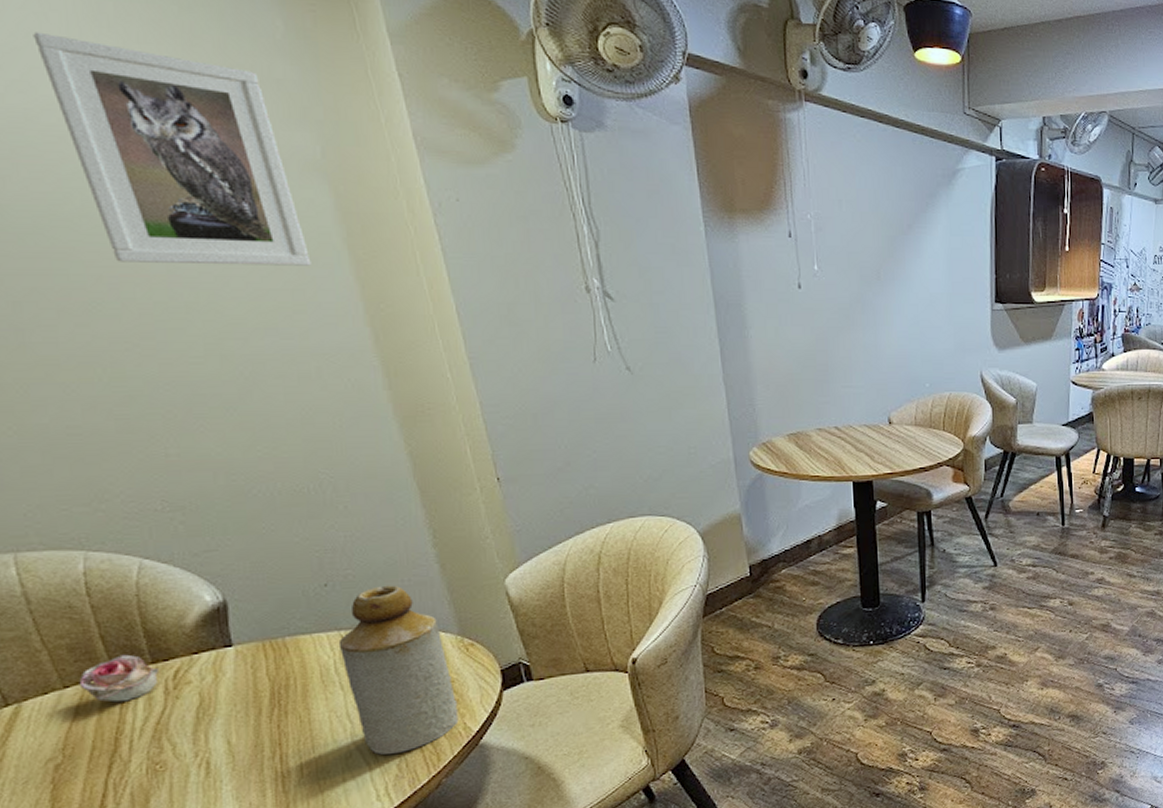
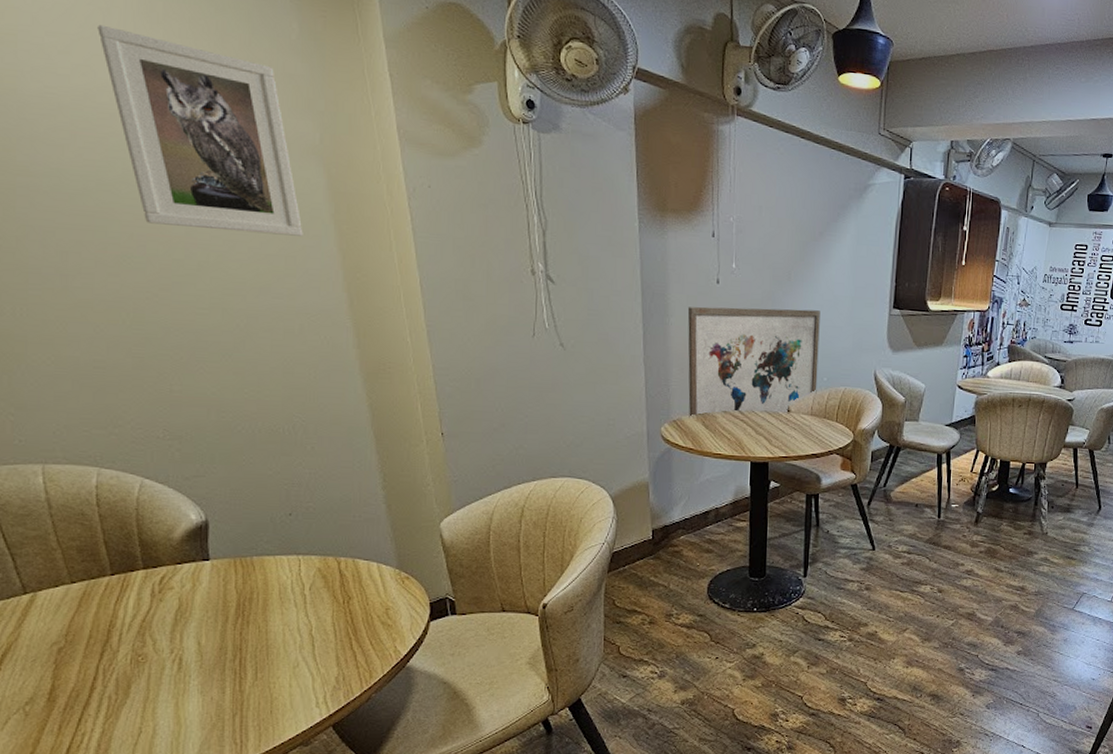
flower: present [79,654,160,703] -> none [84,559,149,600]
bottle: present [338,585,459,755] -> none [296,519,391,667]
wall art: none [768,311,920,439] -> present [687,306,820,418]

